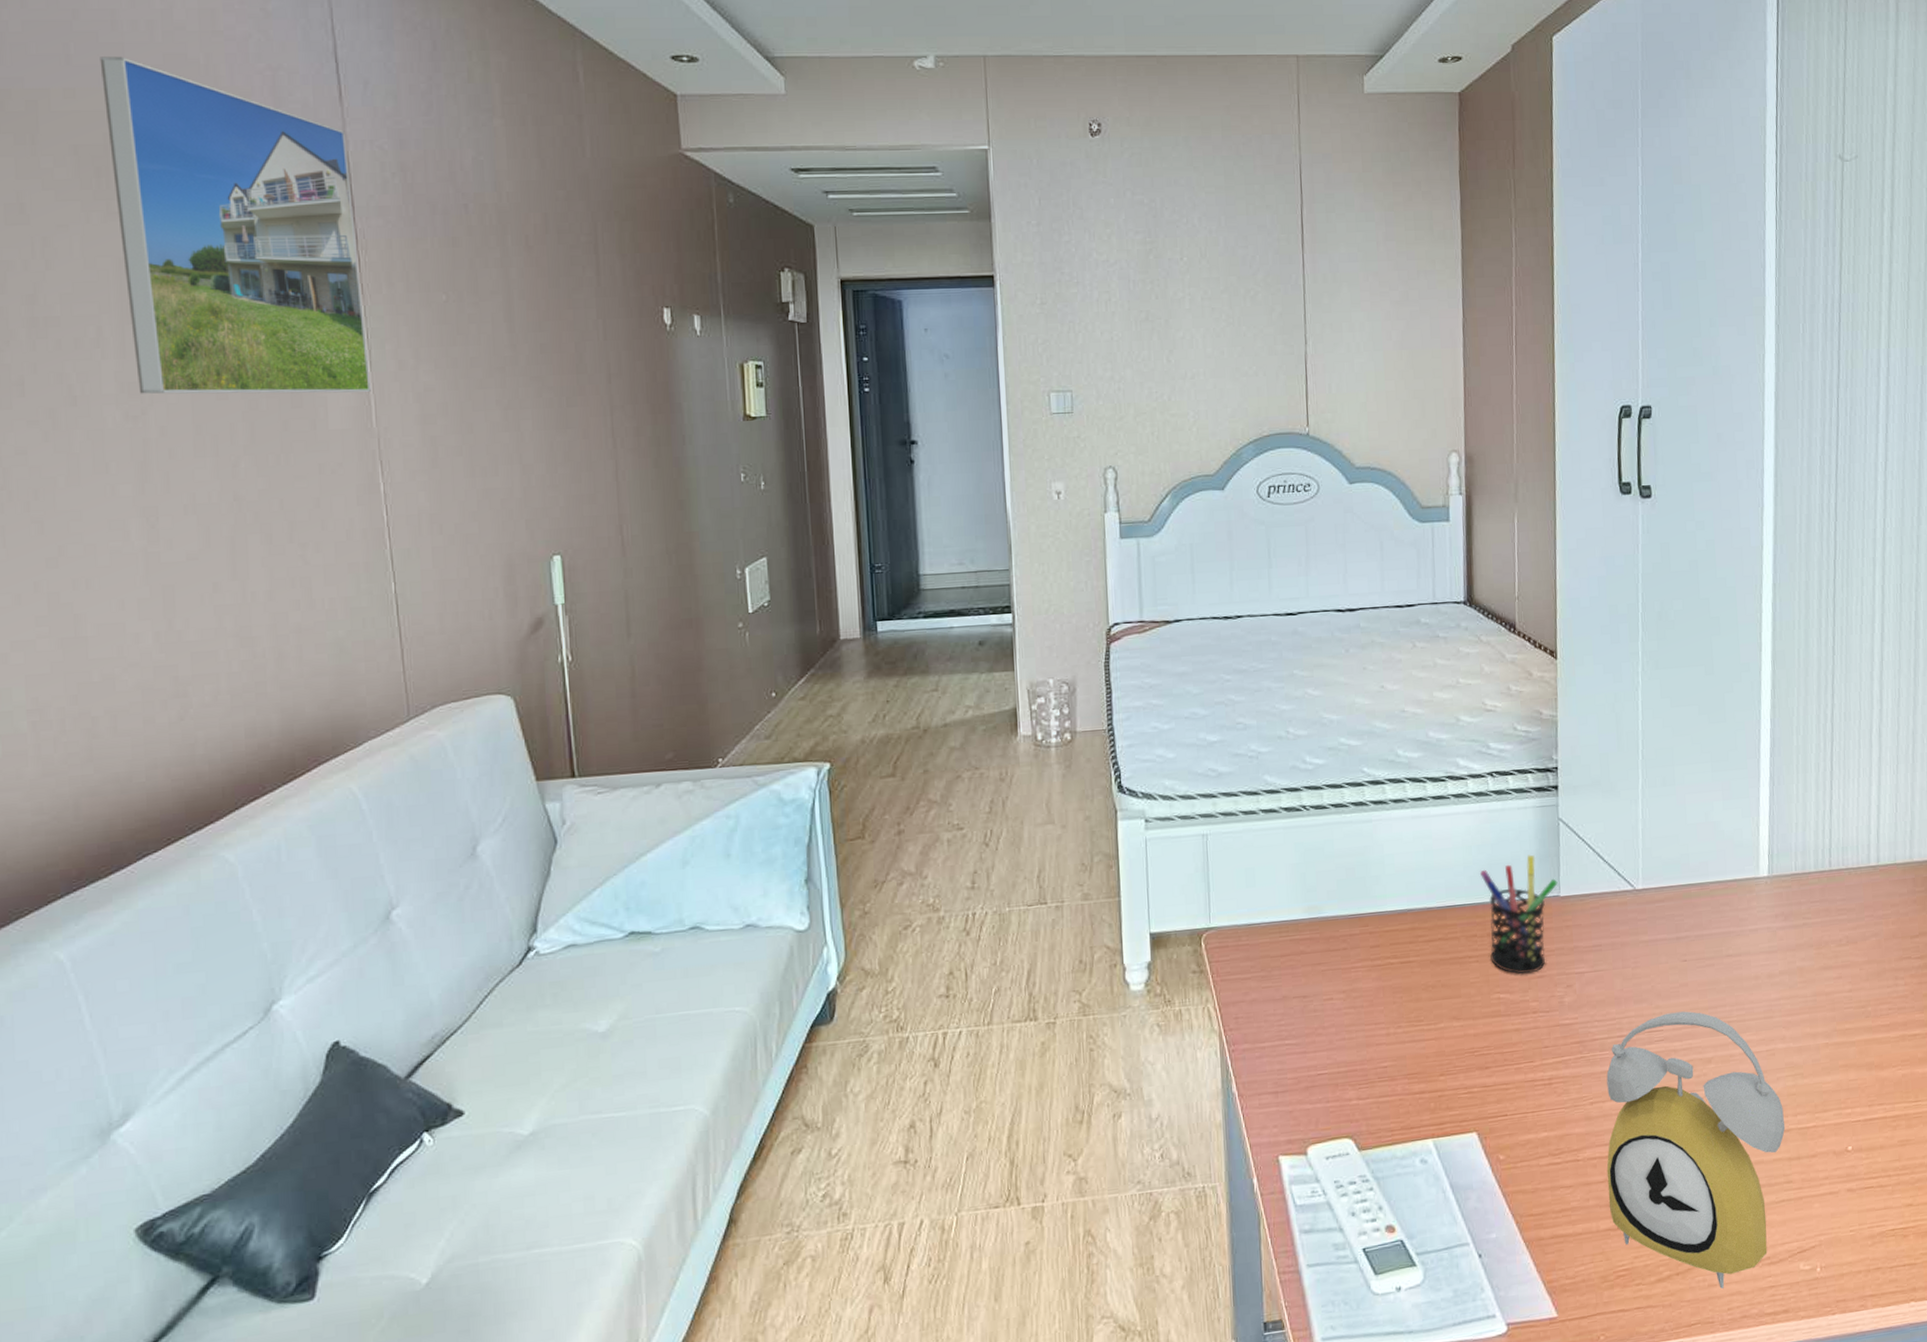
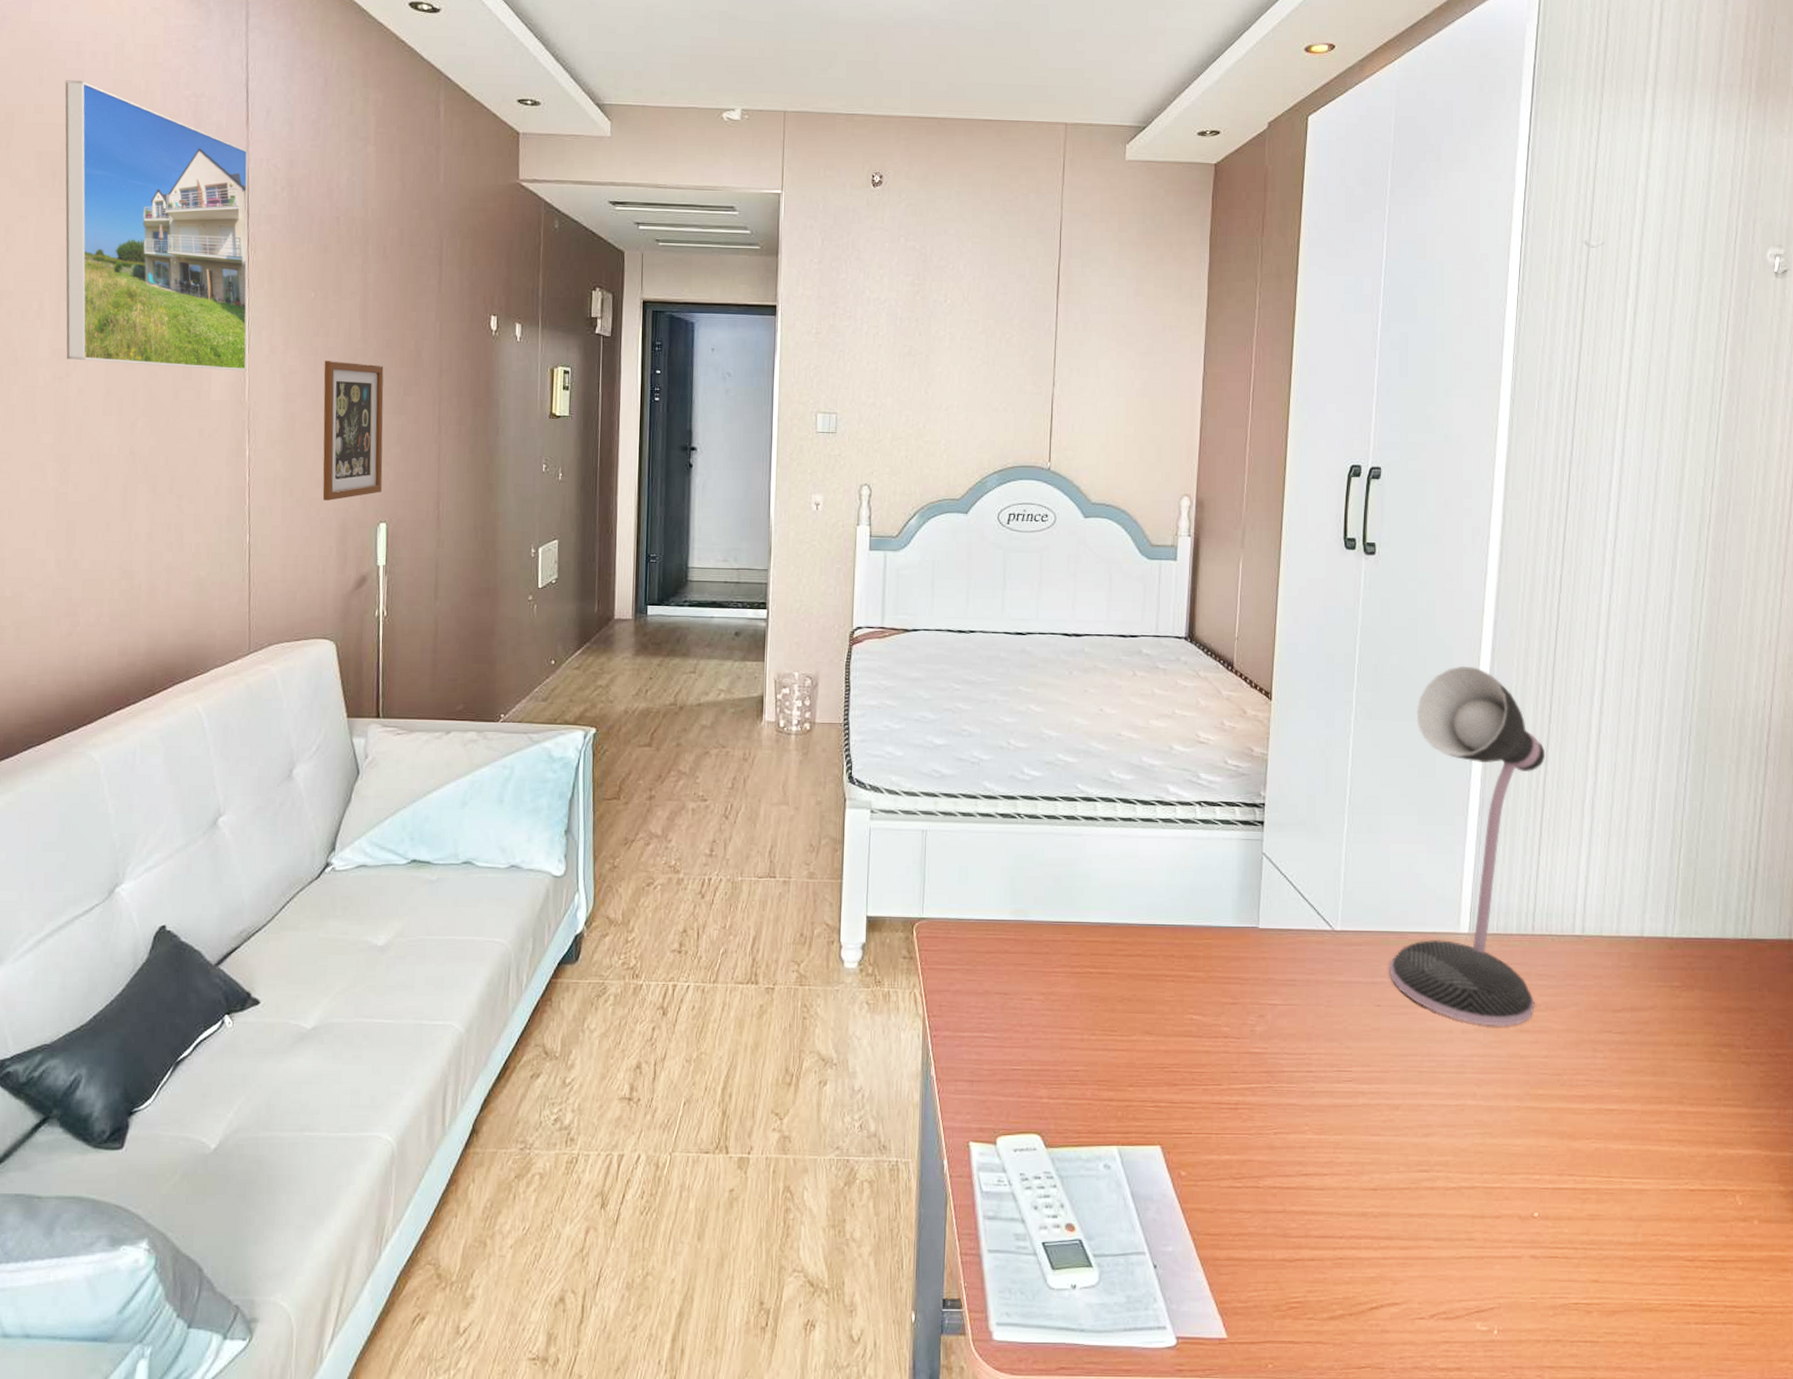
picture frame: none [466,373,552,535] -> present [322,361,384,501]
pen holder: present [1479,854,1558,975] -> none [1181,884,1257,999]
alarm clock: present [1606,1011,1786,1289] -> none [1286,1055,1471,1336]
desk lamp: none [1692,604,1836,967] -> present [1389,666,1546,1026]

